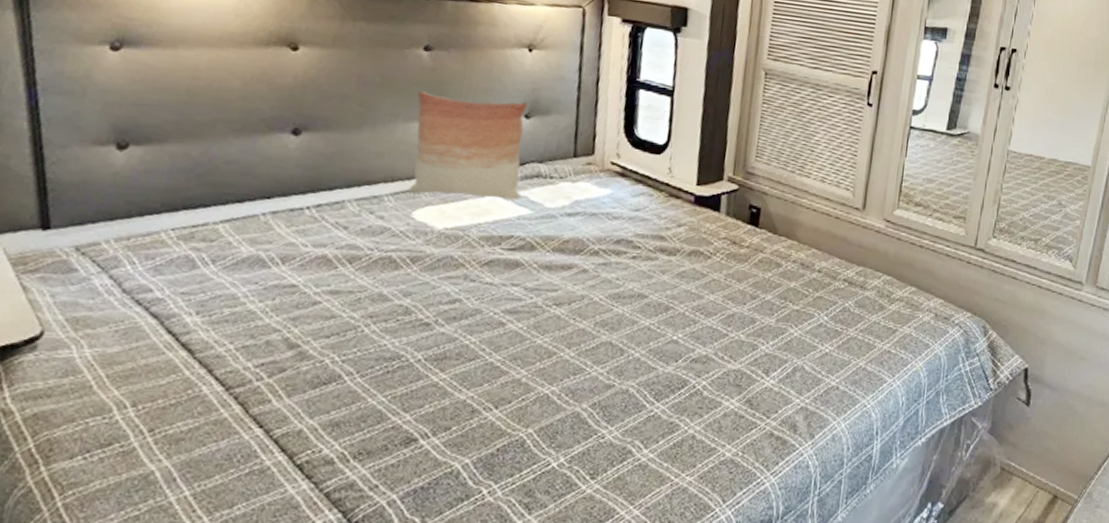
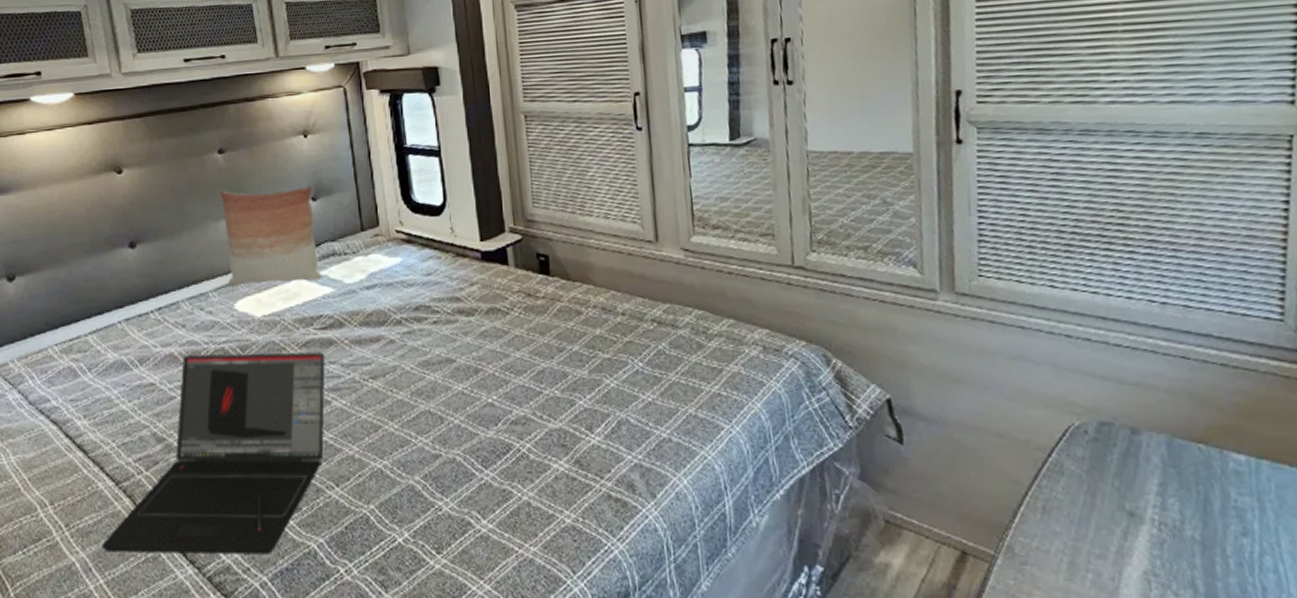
laptop: none [194,259,509,472] -> present [102,352,325,555]

